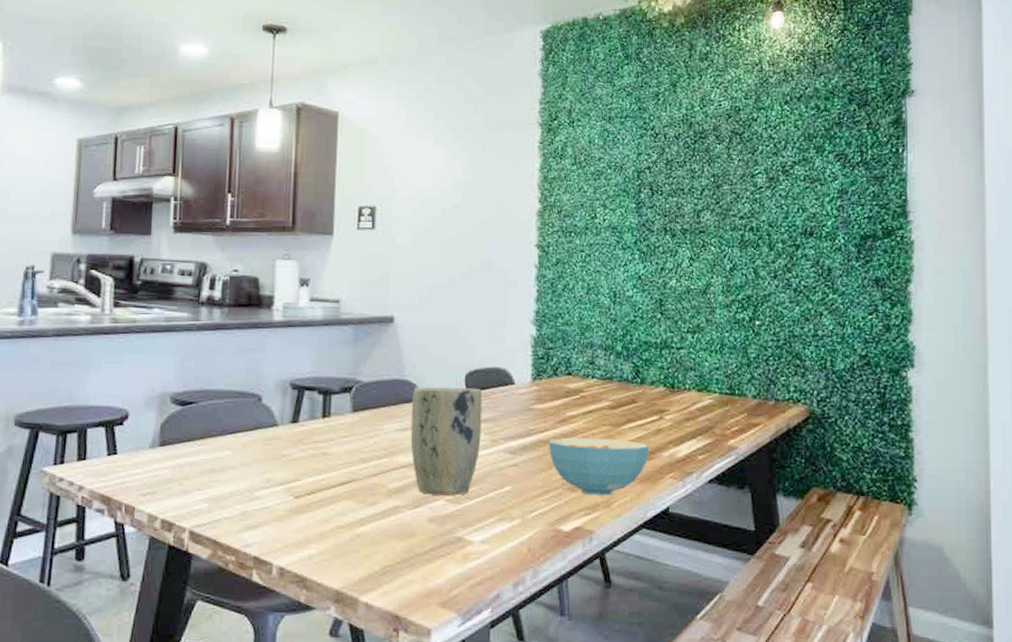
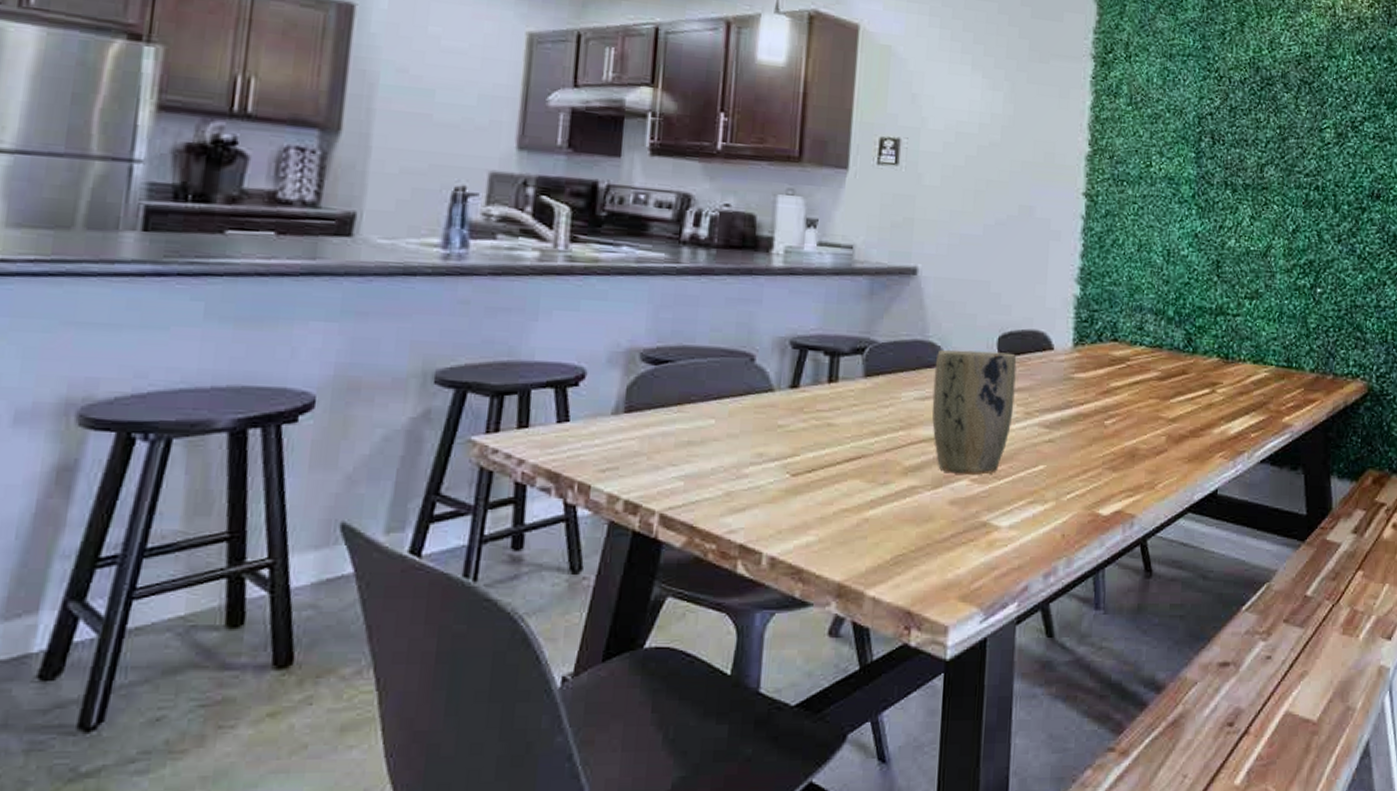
cereal bowl: present [548,437,649,496] -> none [1088,411,1199,476]

